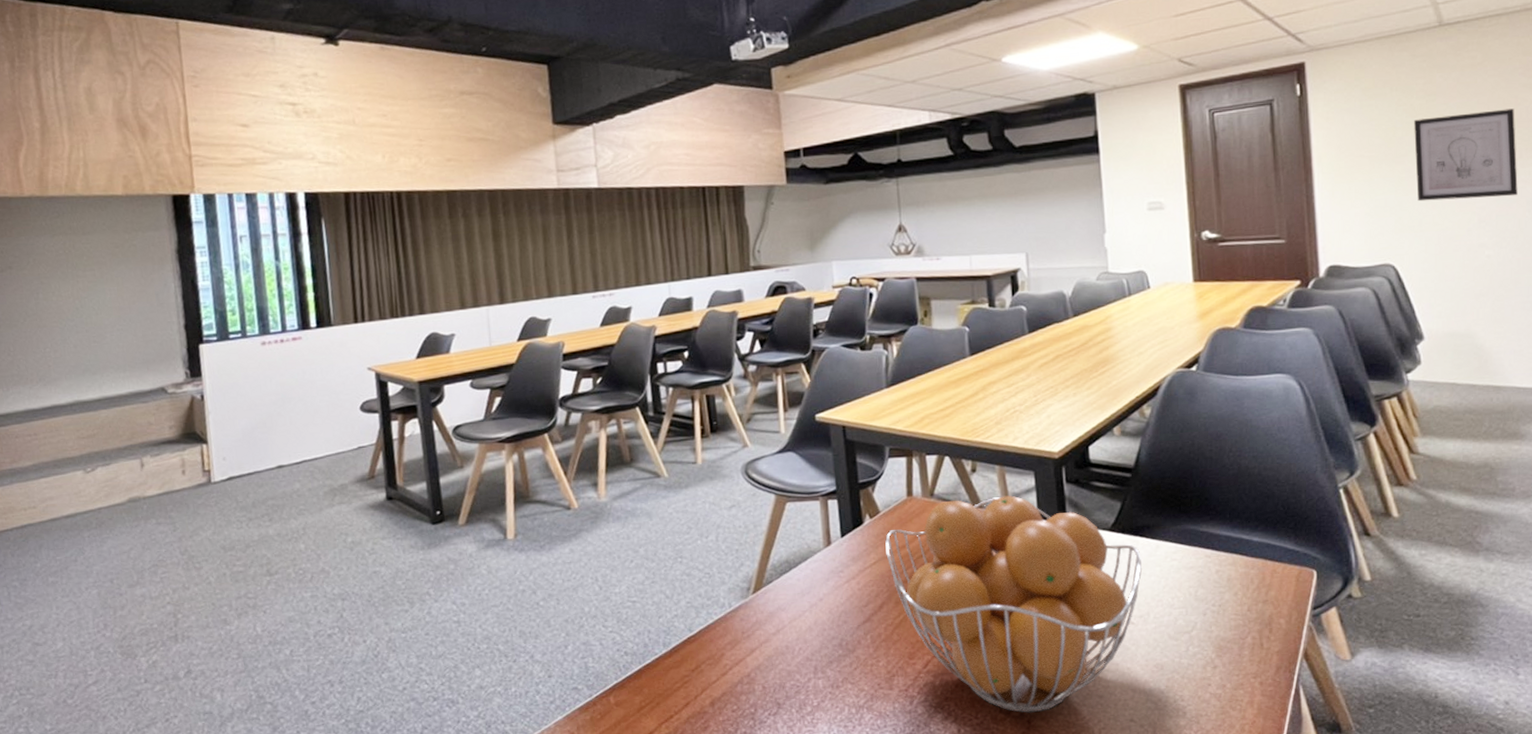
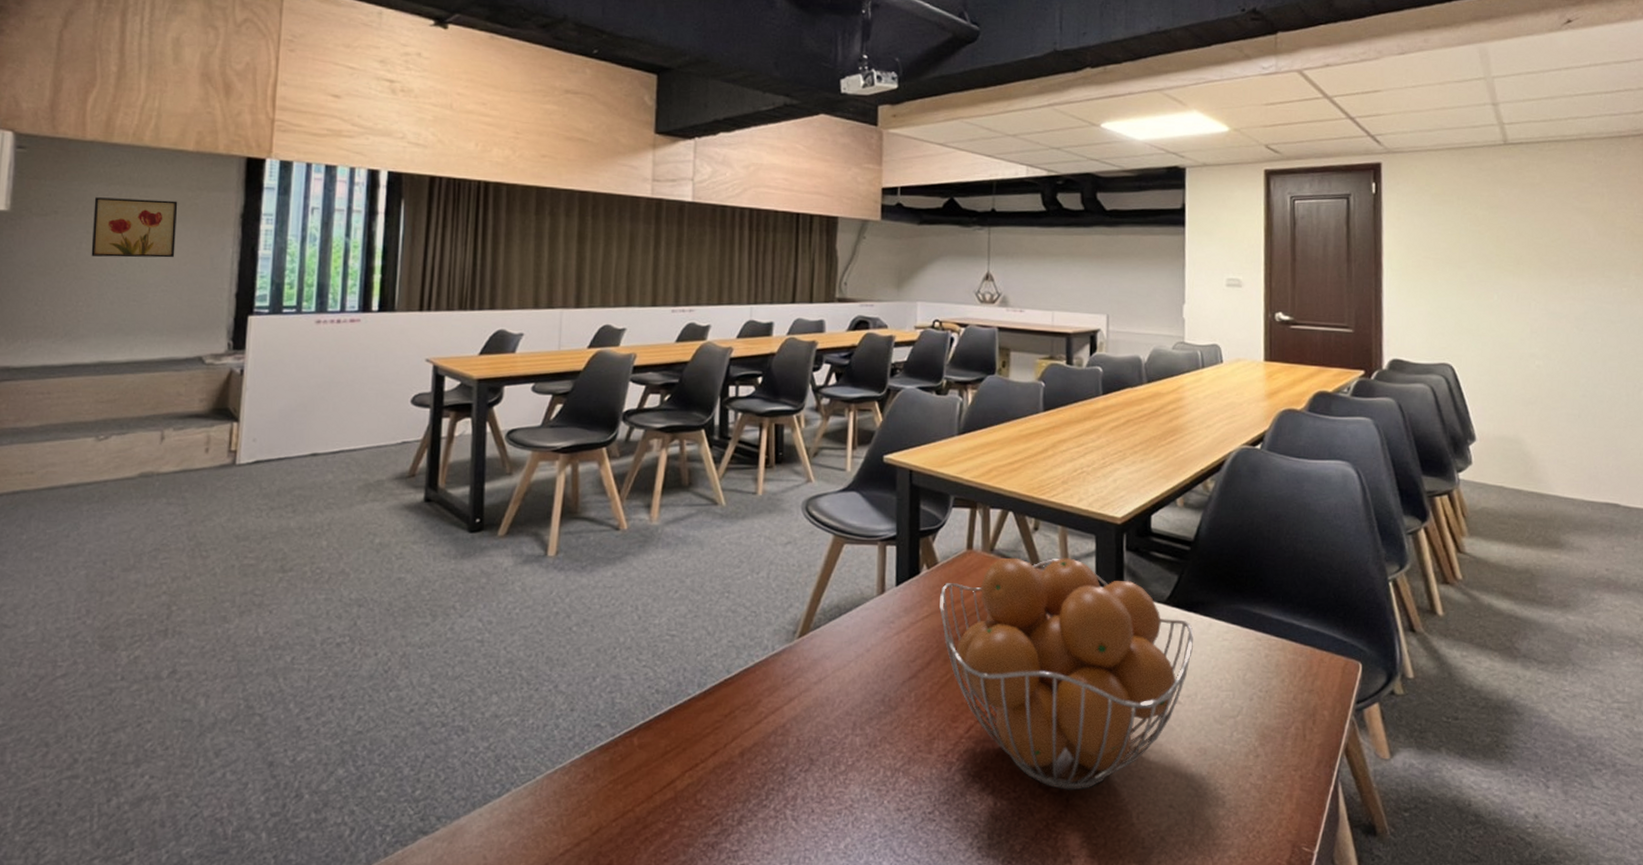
wall art: none [42,244,124,305] -> present [91,197,178,258]
wall art: present [1414,108,1518,202] -> none [1476,228,1568,312]

